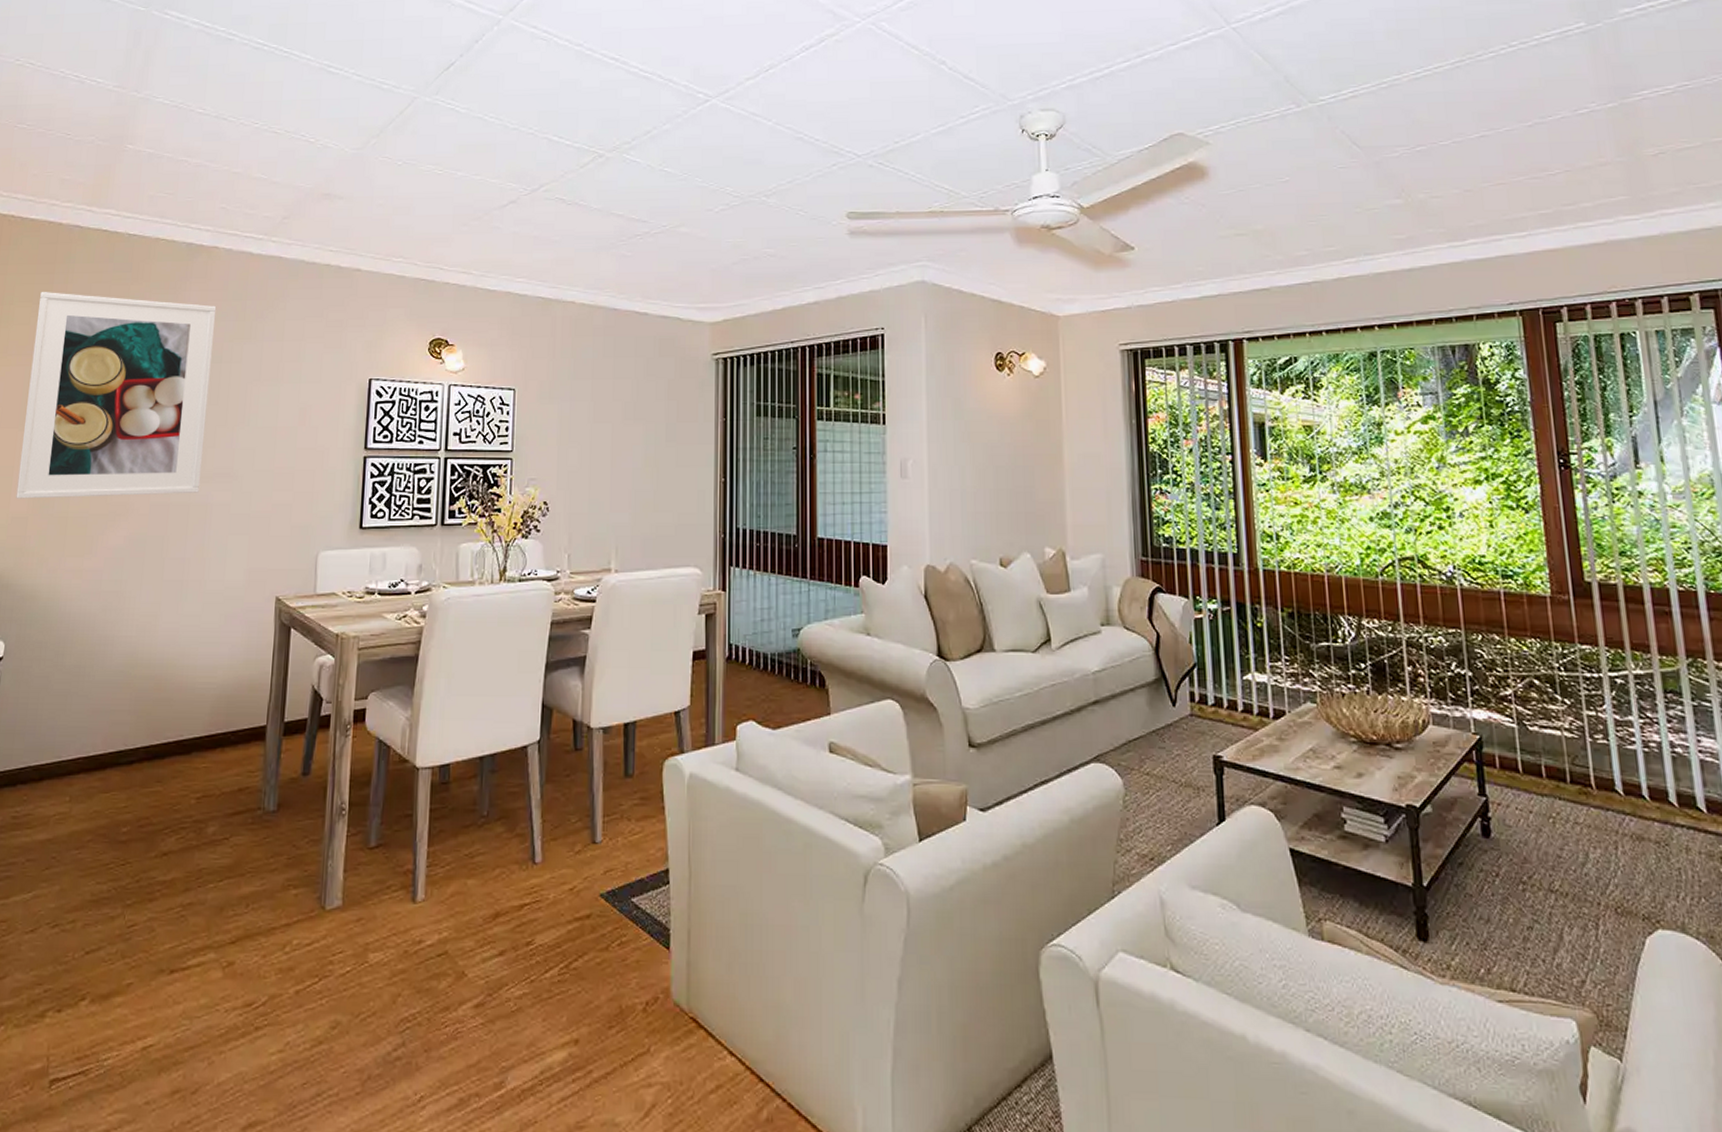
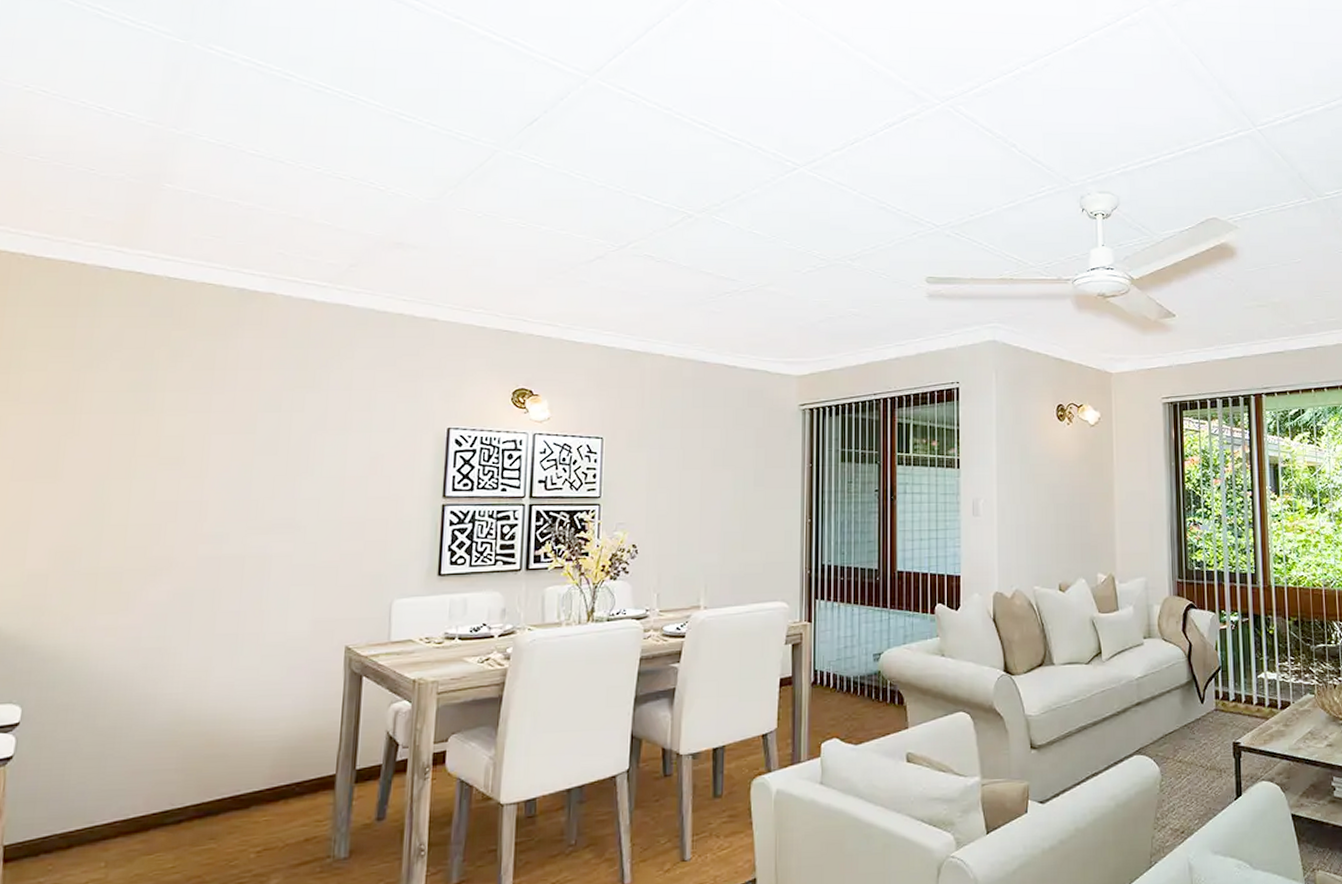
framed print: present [16,292,217,499] -> none [32,336,274,556]

